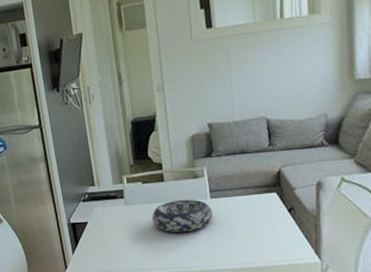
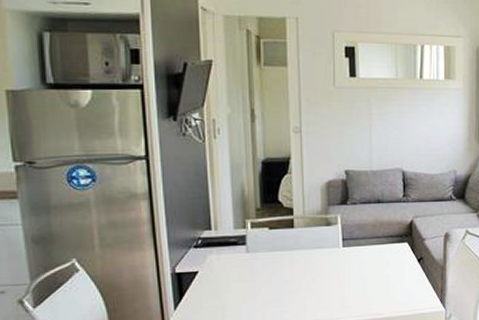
decorative bowl: present [152,199,213,233] -> none [278,247,344,284]

